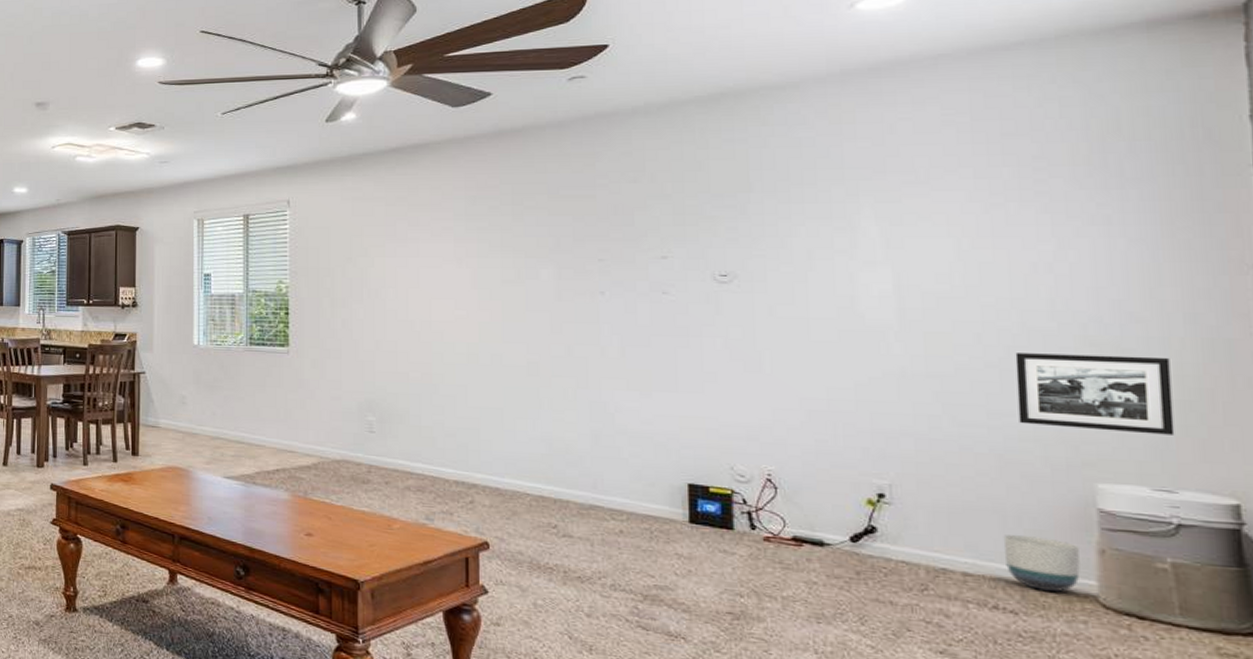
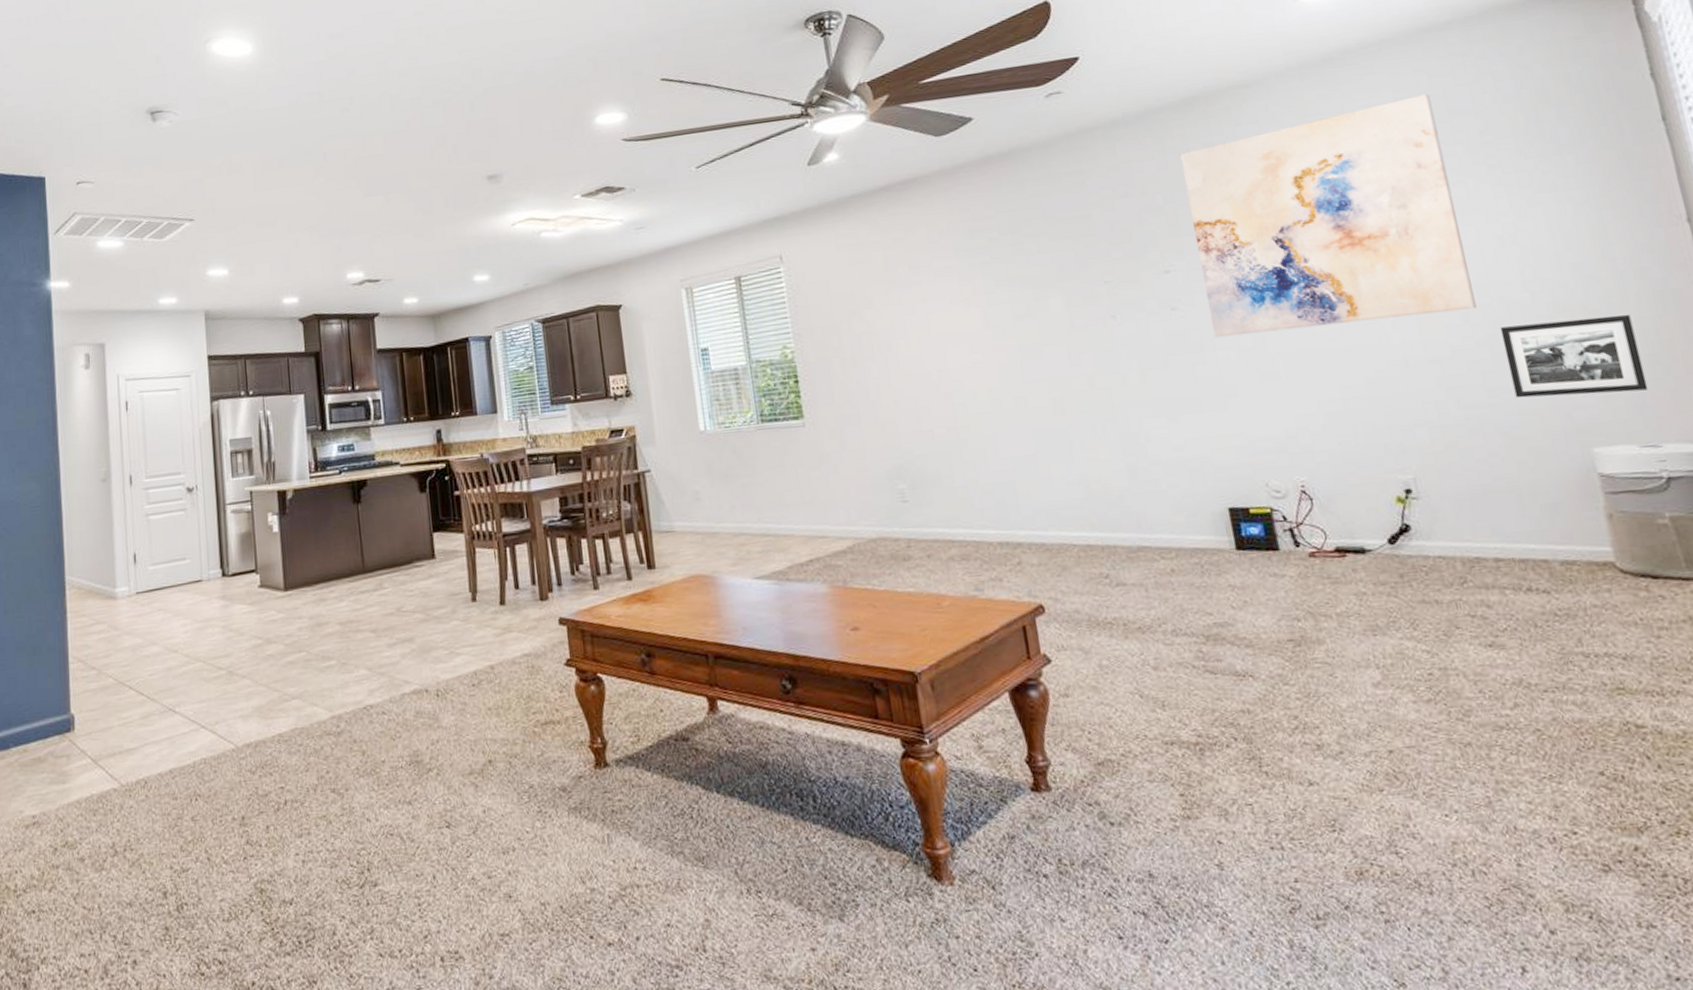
wall art: none [698,113,993,331] -> present [1180,93,1477,338]
planter: present [1003,534,1080,592] -> none [1522,510,1596,565]

